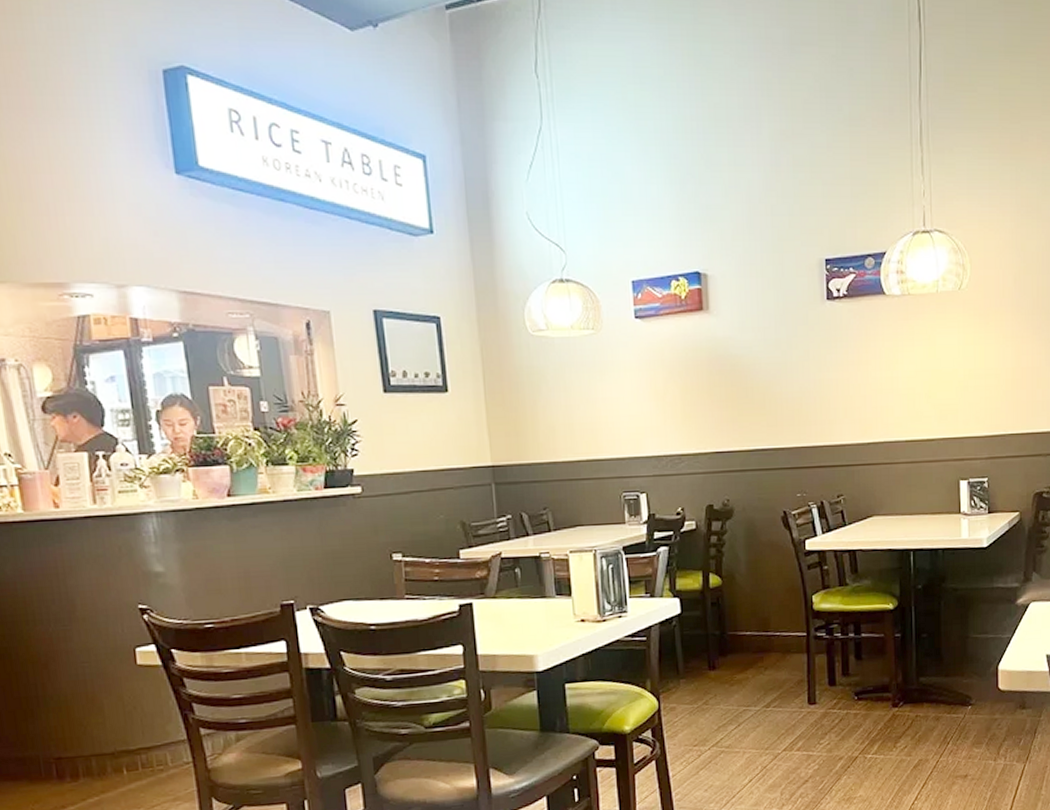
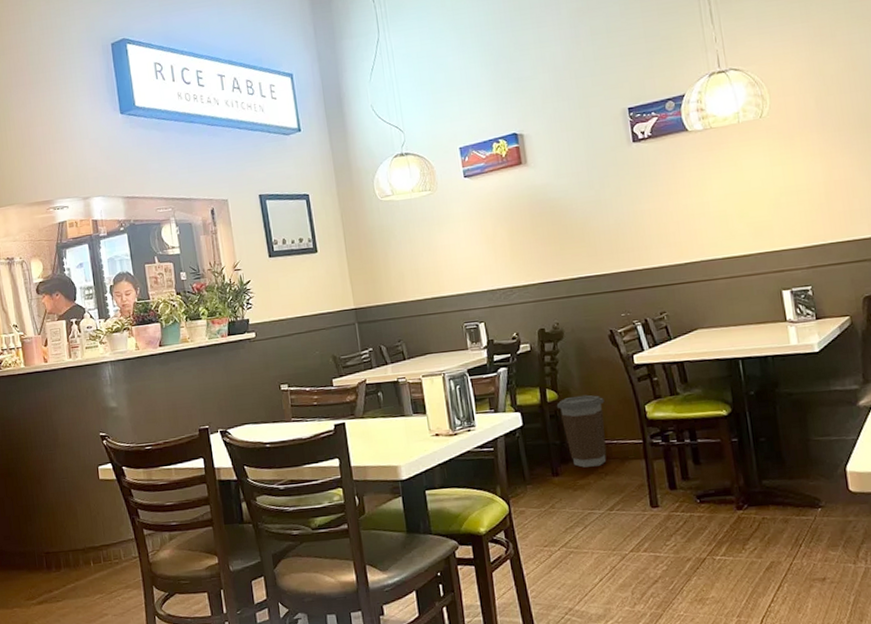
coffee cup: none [719,581,771,661] -> present [556,395,607,468]

